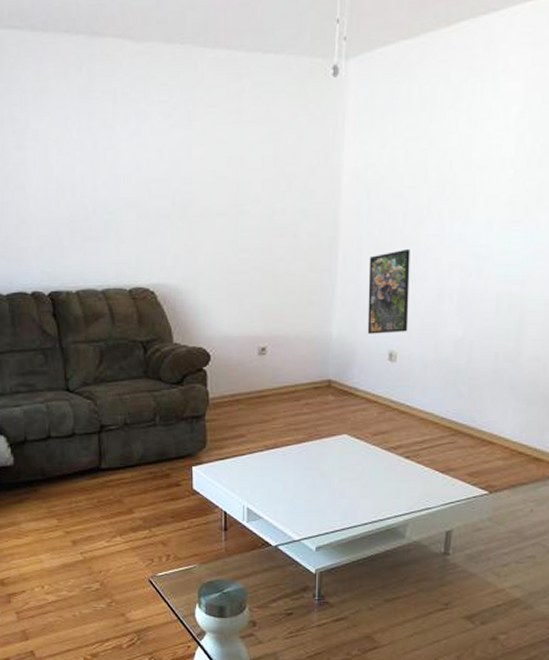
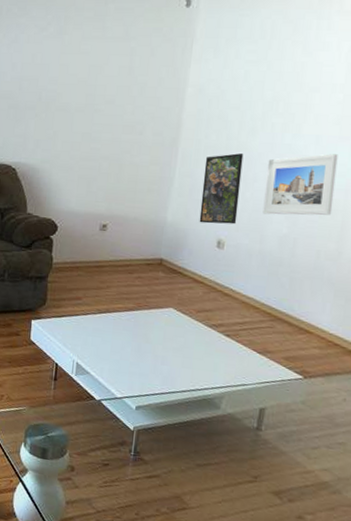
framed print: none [435,240,512,317] -> present [262,154,338,216]

